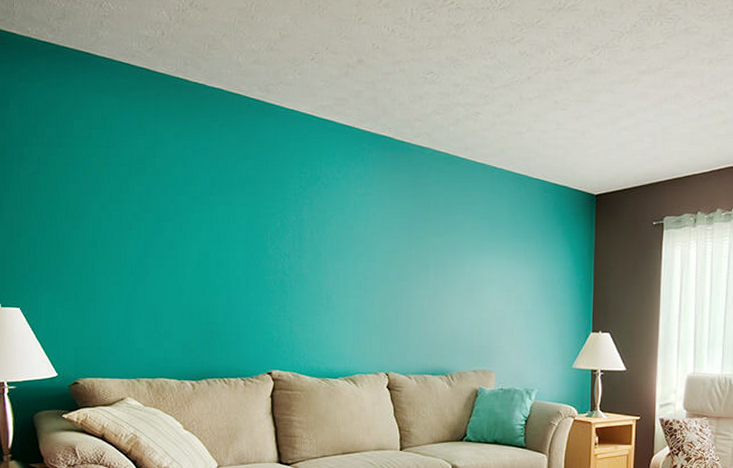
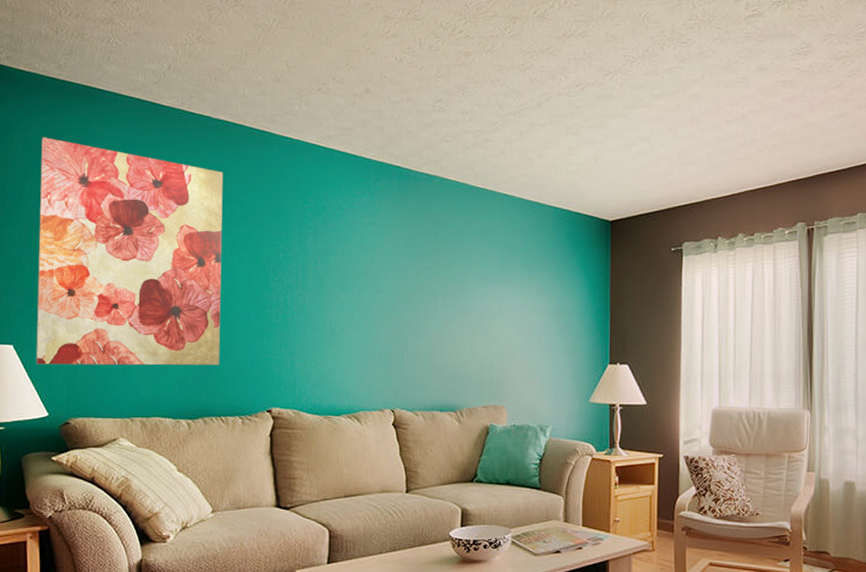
wall art: none [38,102,221,329] -> present [36,137,224,365]

